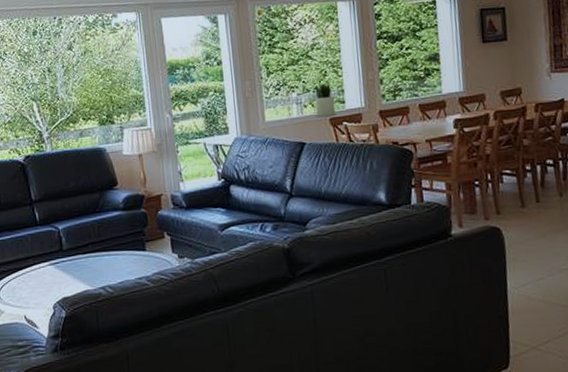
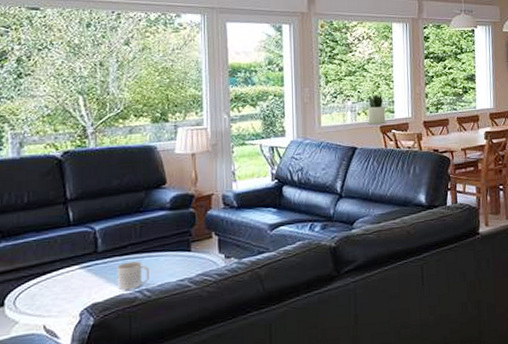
mug: none [81,259,110,287] -> present [117,261,149,291]

